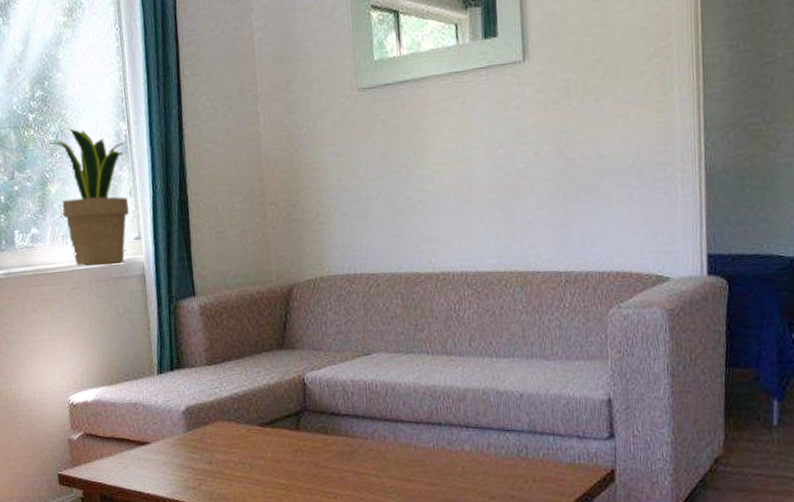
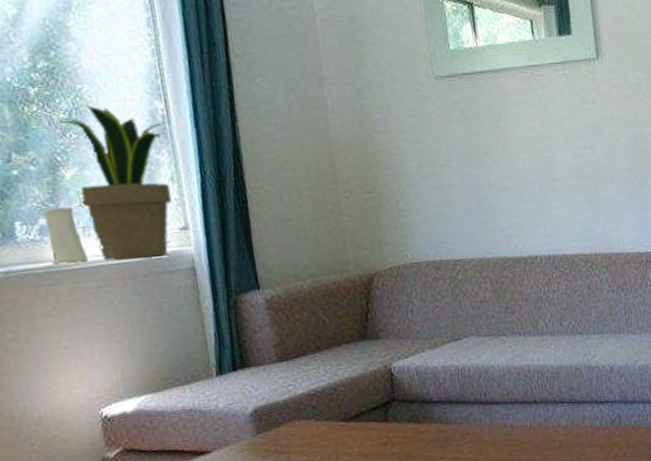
candle: none [35,214,65,268] -> present [44,202,88,265]

